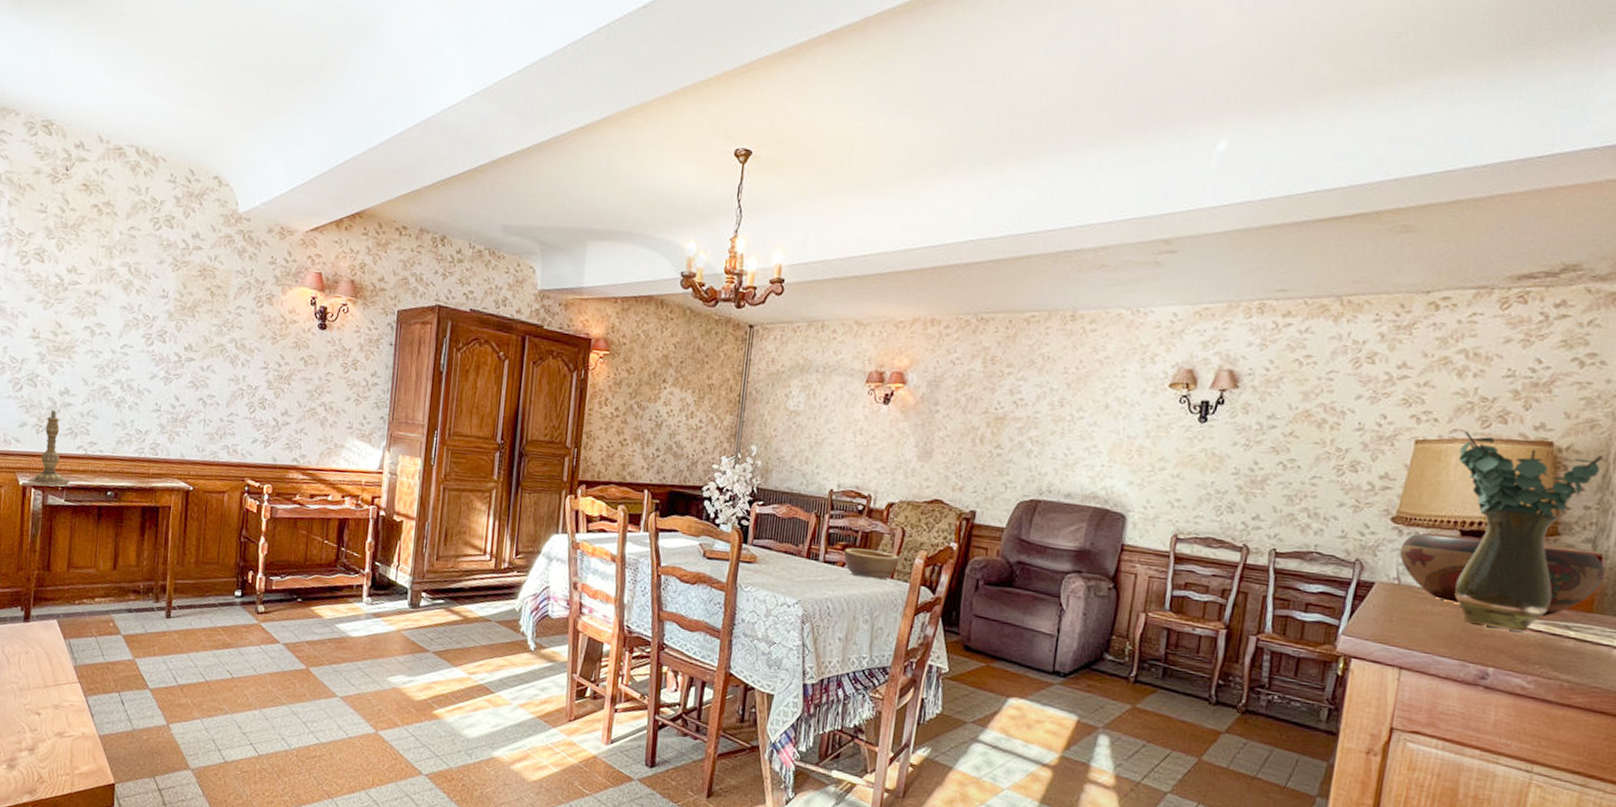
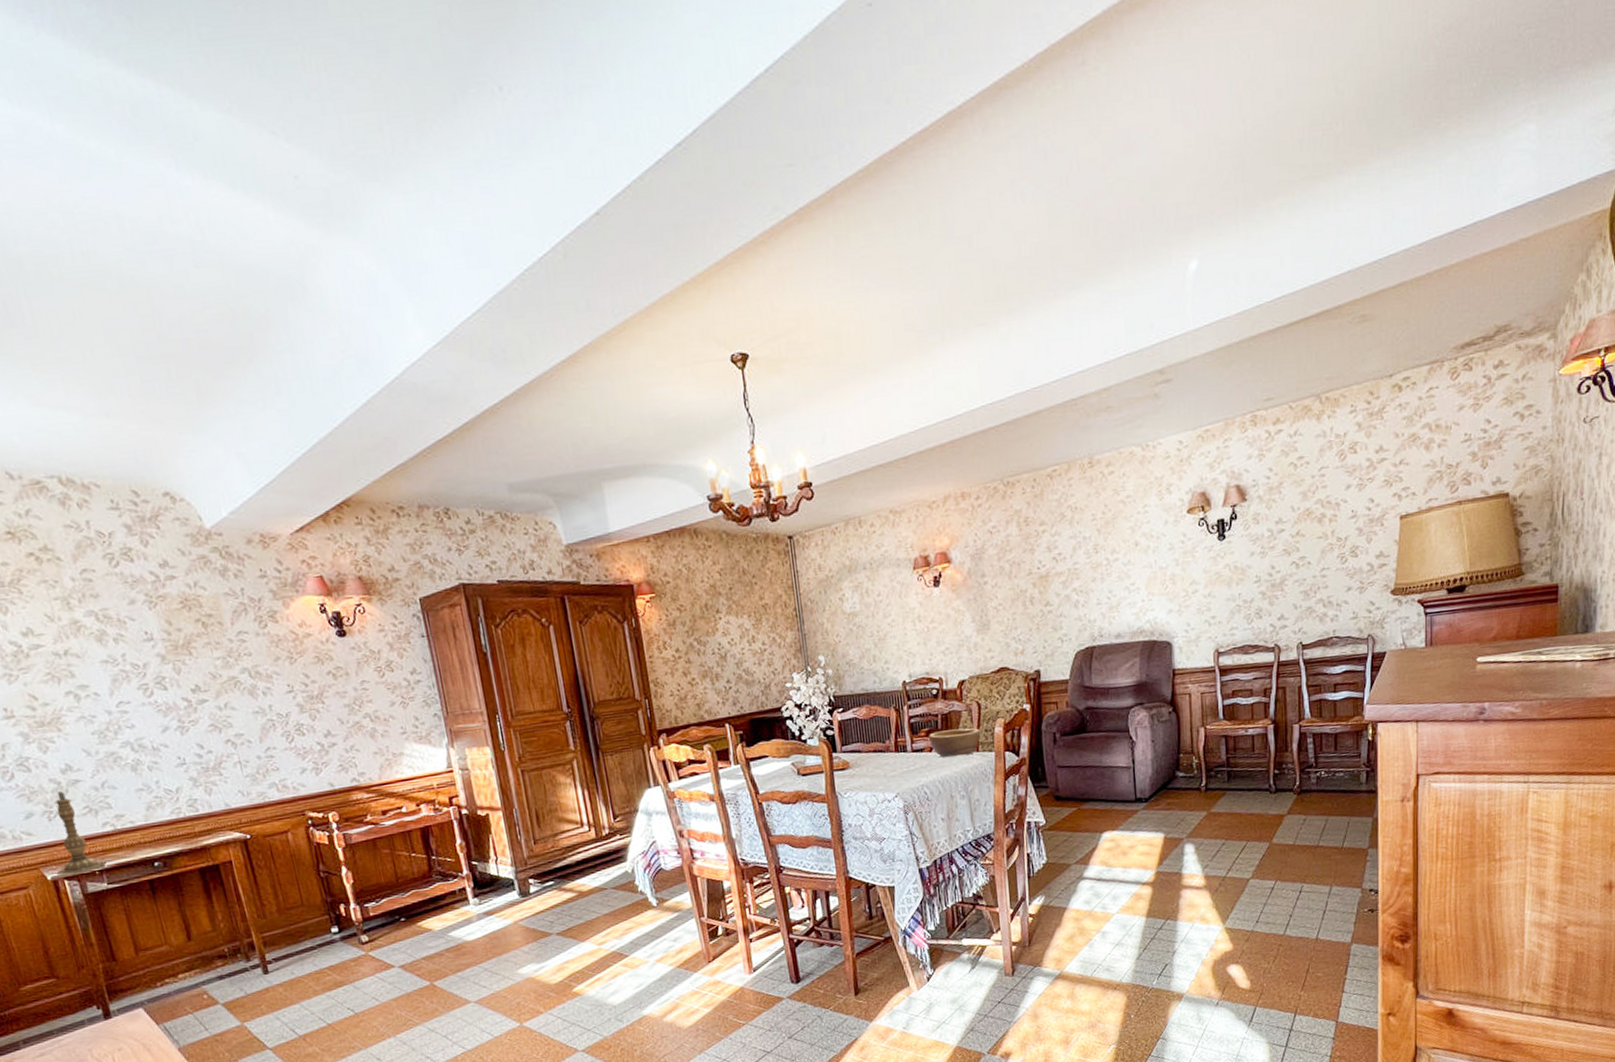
decorative bowl: present [1399,533,1605,617] -> none [1402,584,1562,655]
vase: present [1454,430,1603,632] -> none [1436,496,1549,668]

